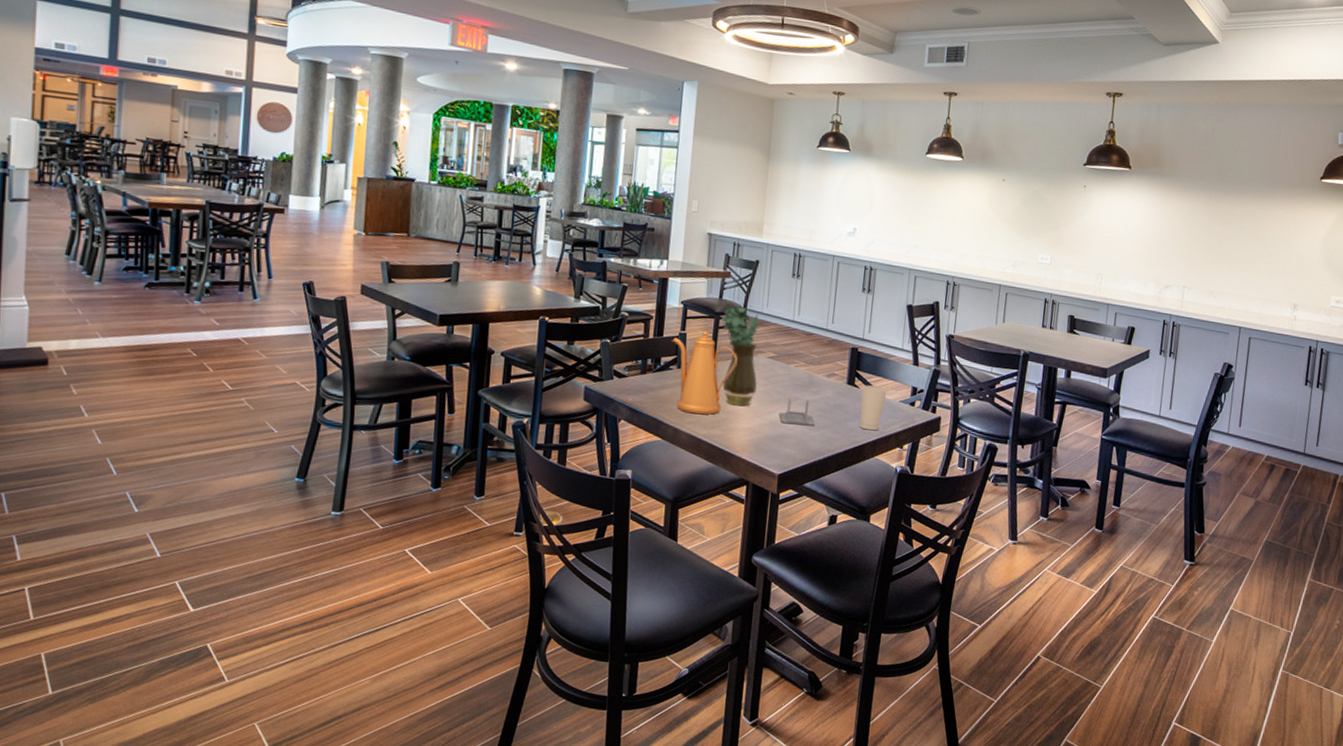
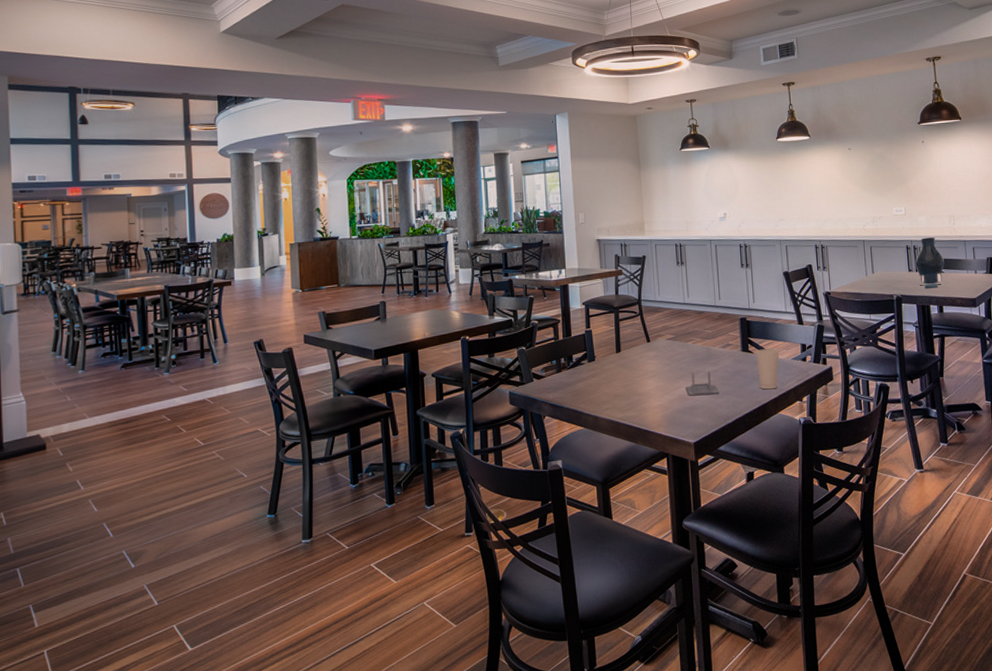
coffee pot: present [671,331,738,415] -> none [579,325,641,401]
vase: present [720,300,760,407] -> none [620,295,662,387]
vase: none [1050,293,1082,351] -> present [914,237,944,289]

